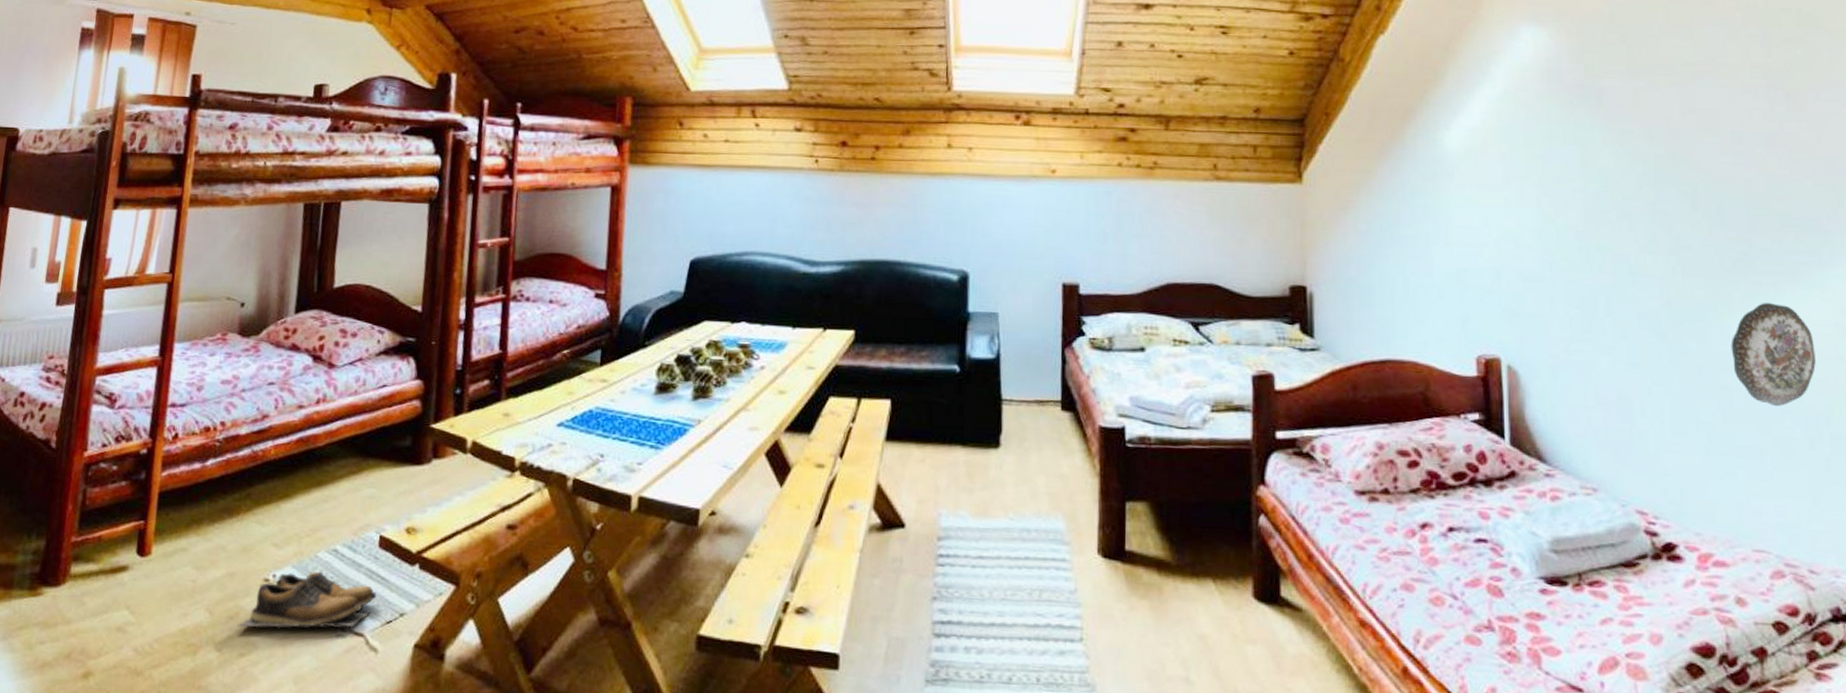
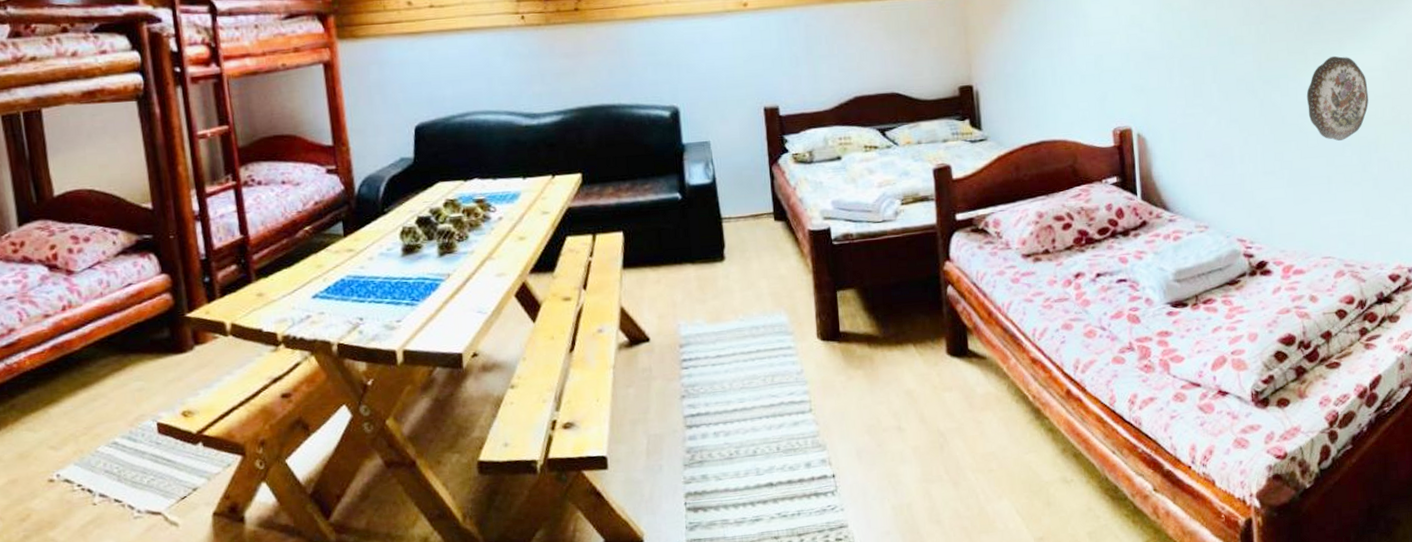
shoes: present [238,572,377,628] -> none [32,465,167,527]

